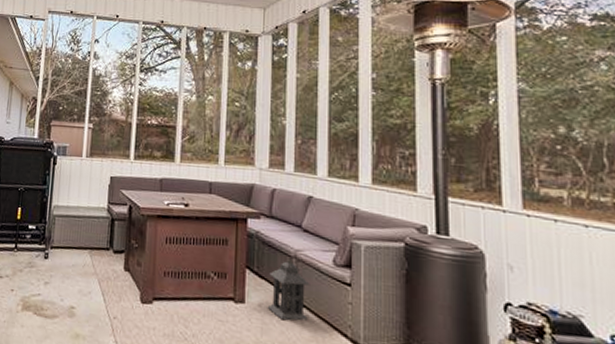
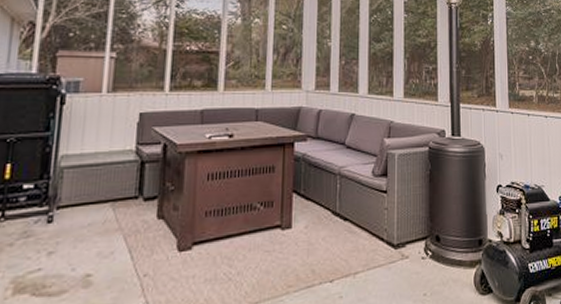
lantern: present [267,258,310,321] -> none [313,176,353,237]

